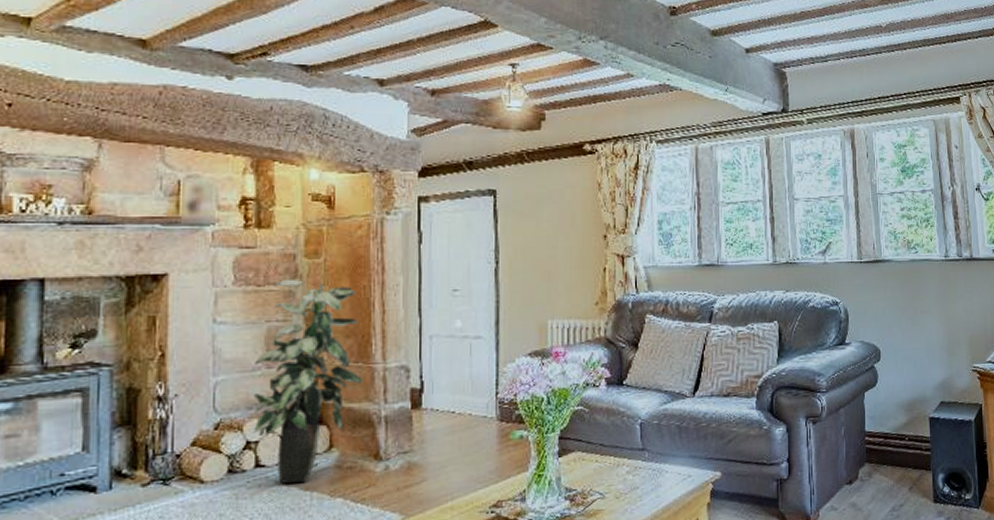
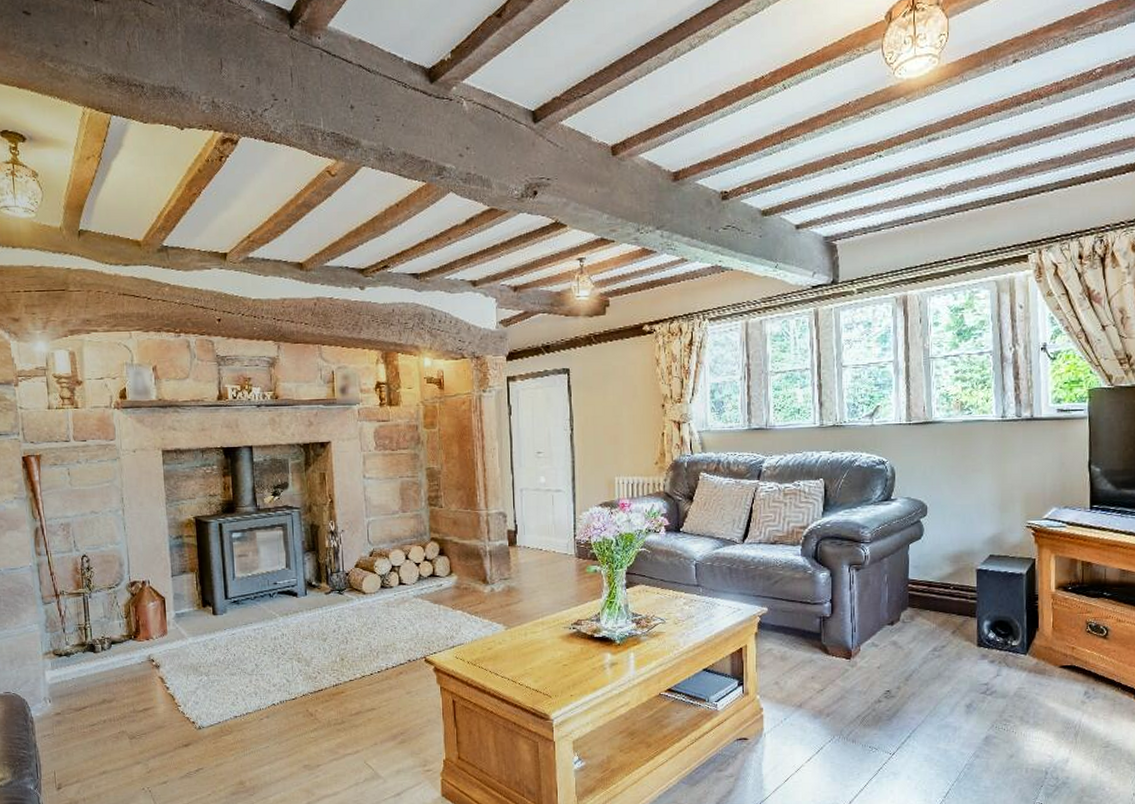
indoor plant: present [253,280,364,484] -> none [394,445,472,598]

